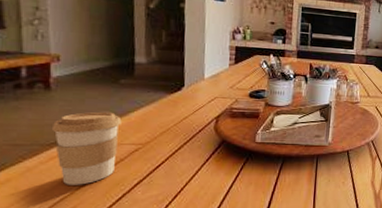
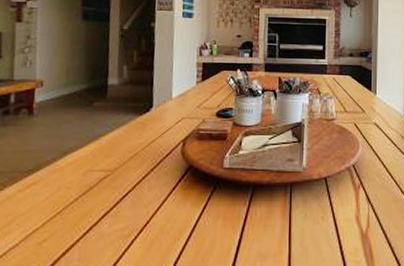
coffee cup: present [51,111,122,185] -> none [30,136,93,216]

